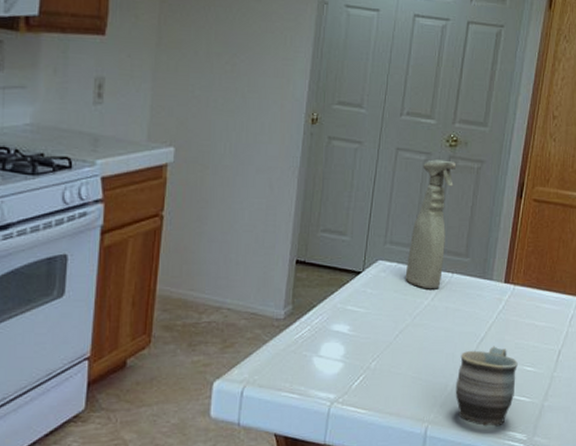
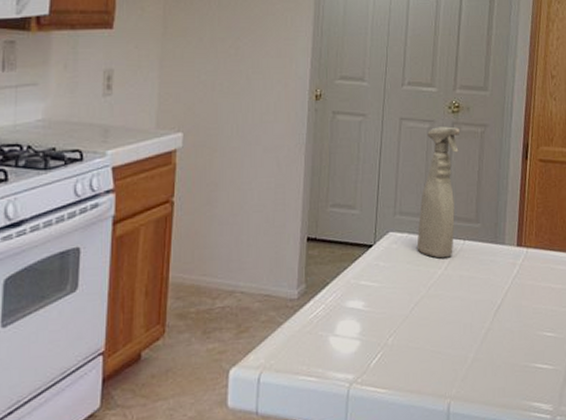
mug: present [455,346,518,427] -> none [475,312,537,399]

